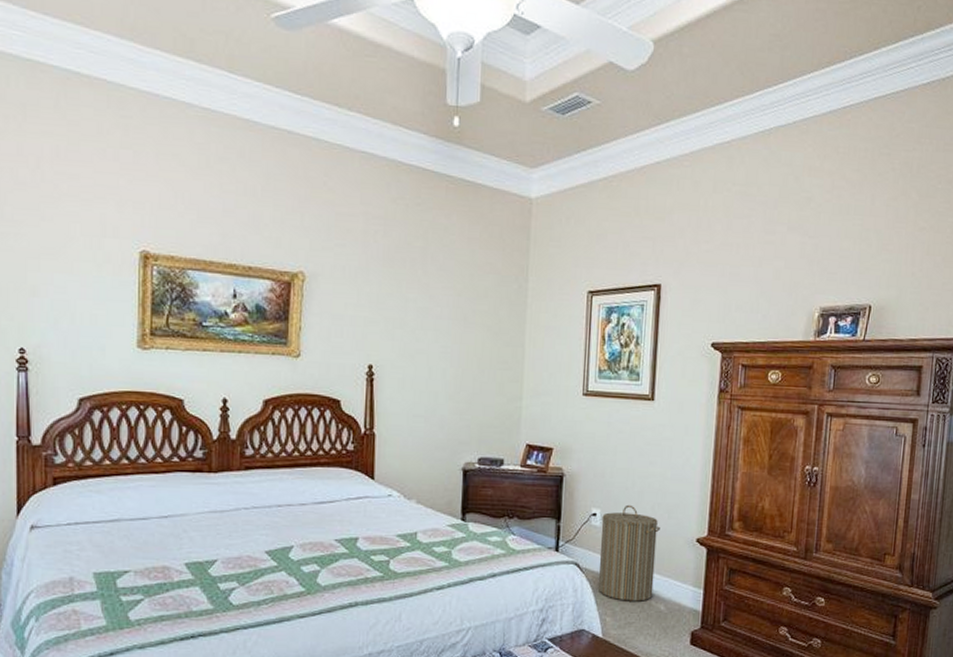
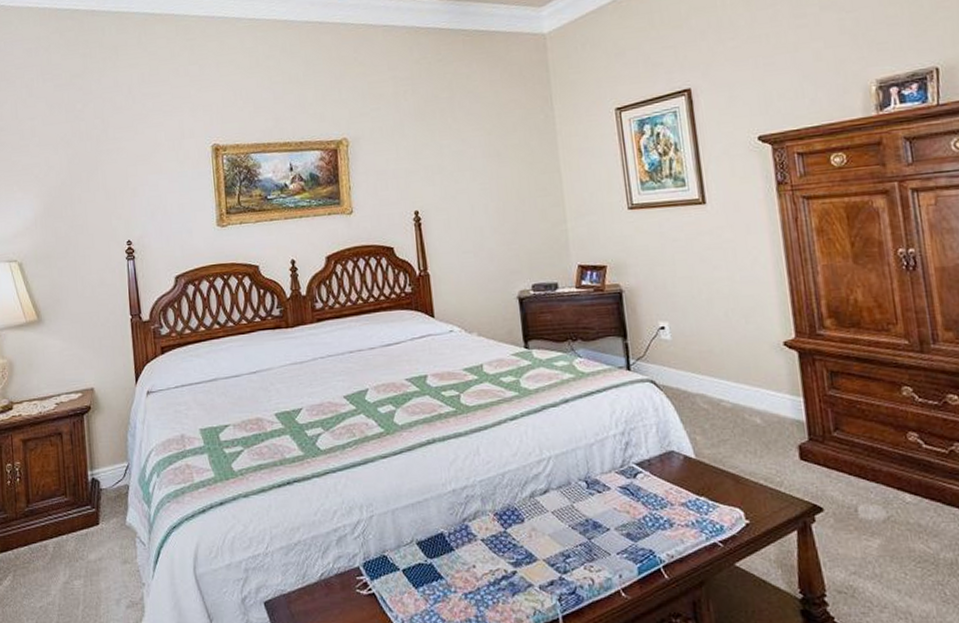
laundry hamper: present [597,504,660,602] -> none [671,313,745,417]

